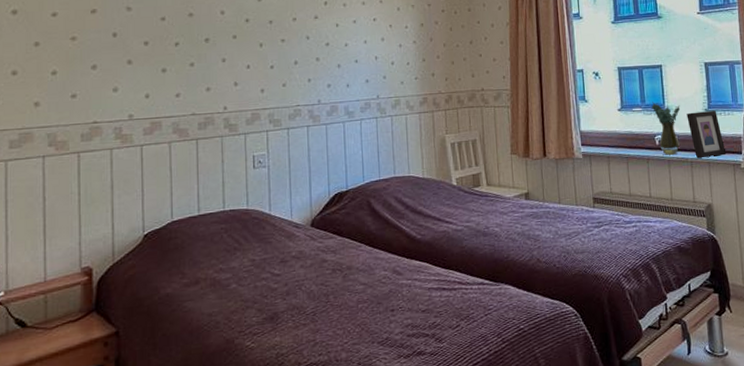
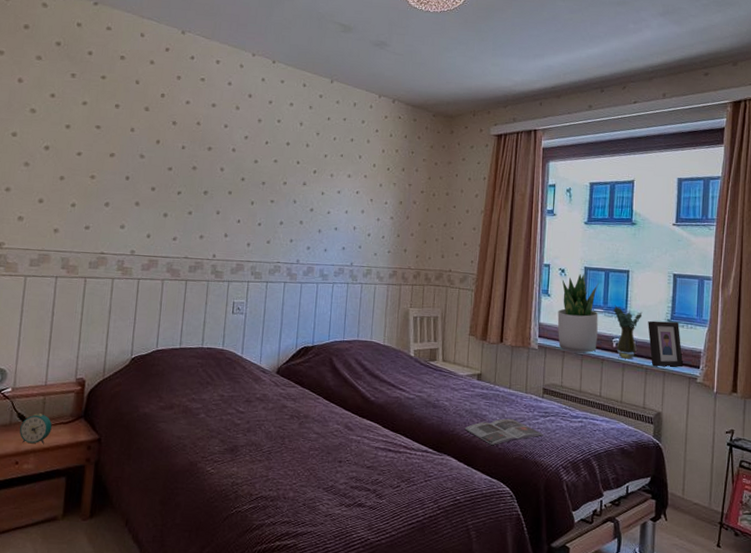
alarm clock: none [20,314,58,352] -> present [19,412,52,444]
magazine: none [519,234,600,266] -> present [464,418,543,446]
planter: none [597,74,641,157] -> present [557,273,599,354]

